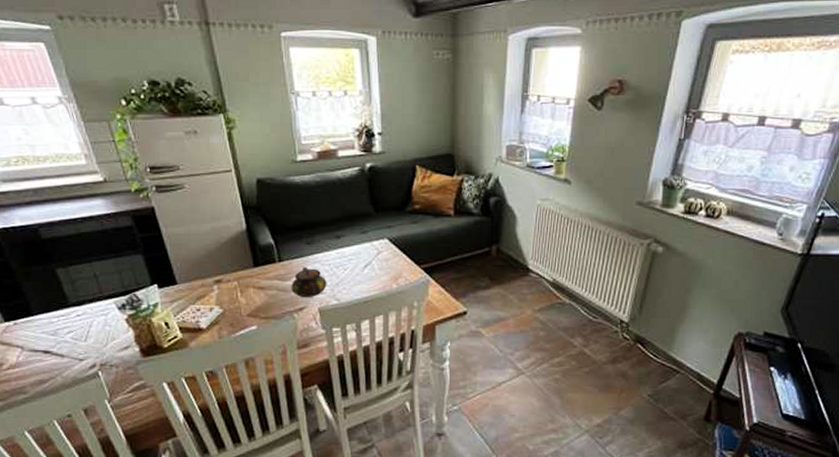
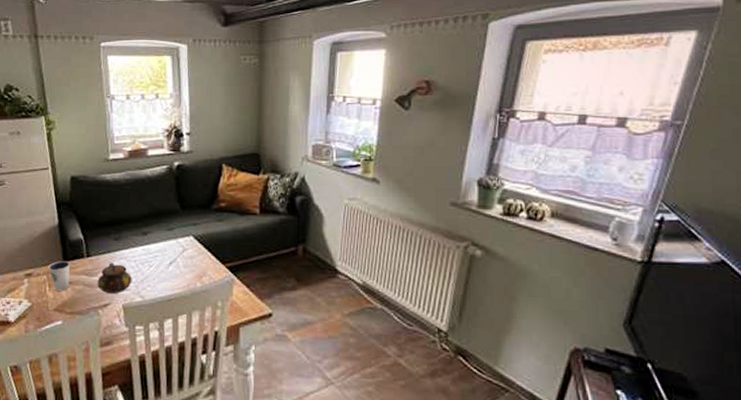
dixie cup: none [239,267,262,296] -> present [48,261,70,291]

